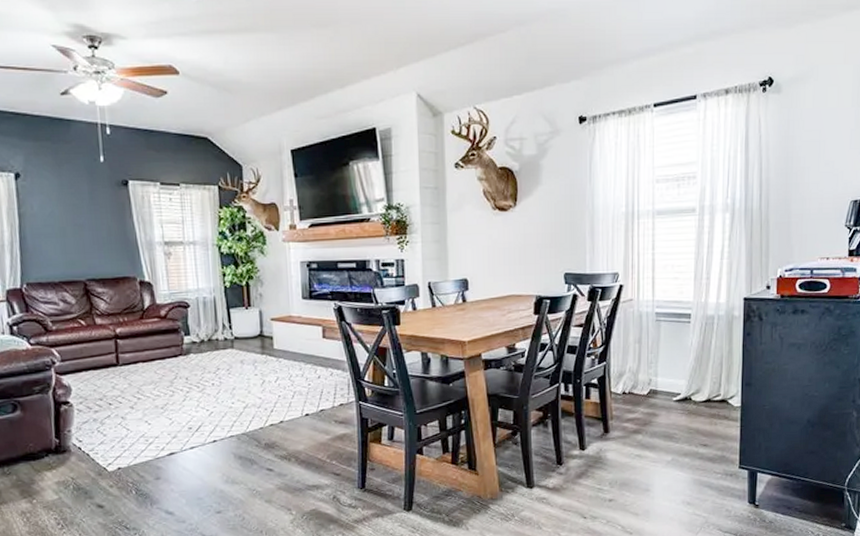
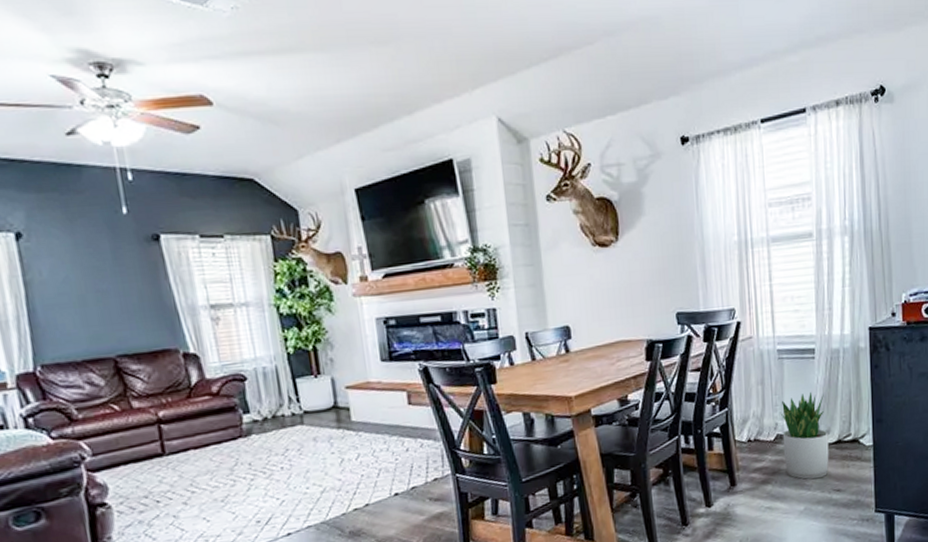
planter: none [654,352,699,433] -> present [780,391,829,480]

